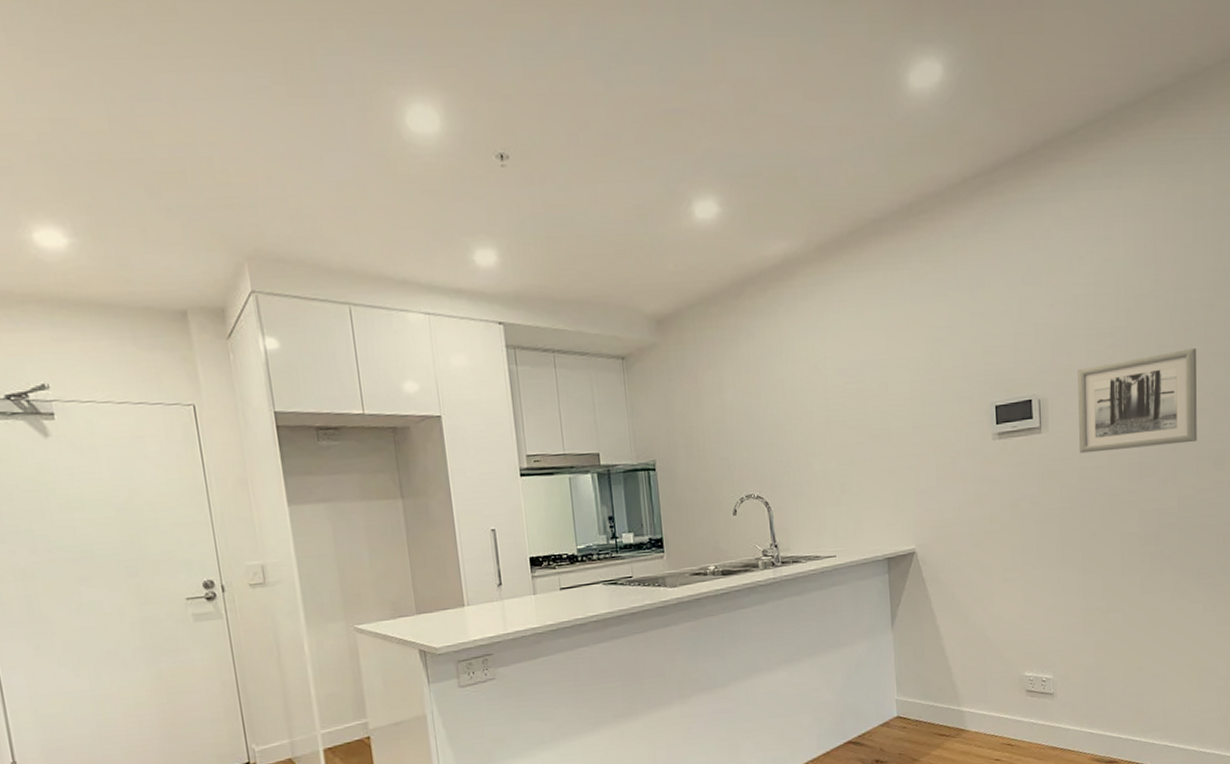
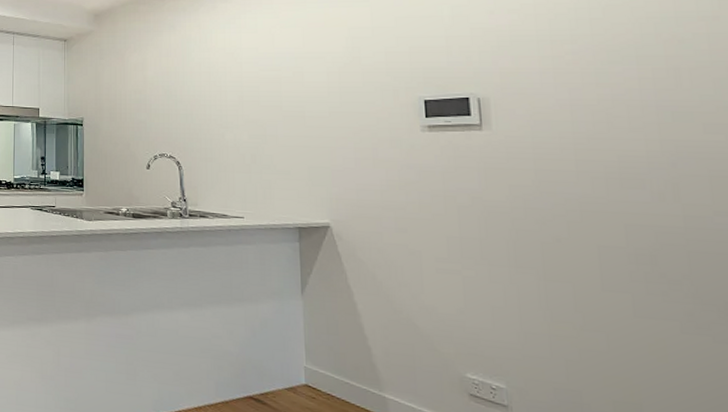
wall art: present [1077,347,1197,454] -> none [527,59,708,159]

